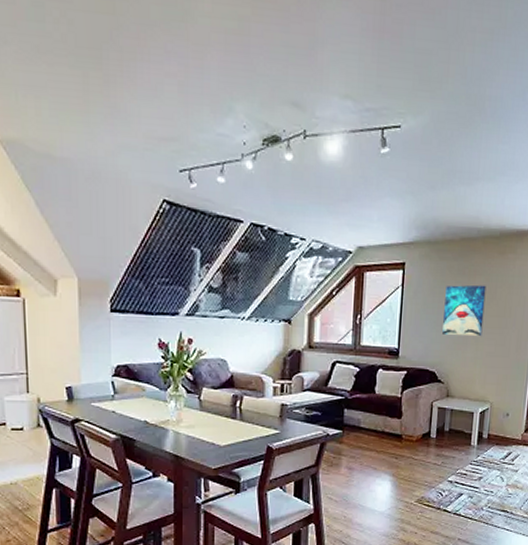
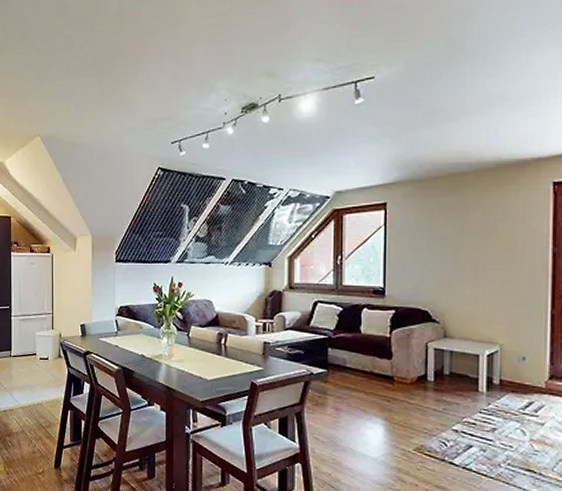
wall art: present [442,285,487,337] -> none [434,219,484,274]

